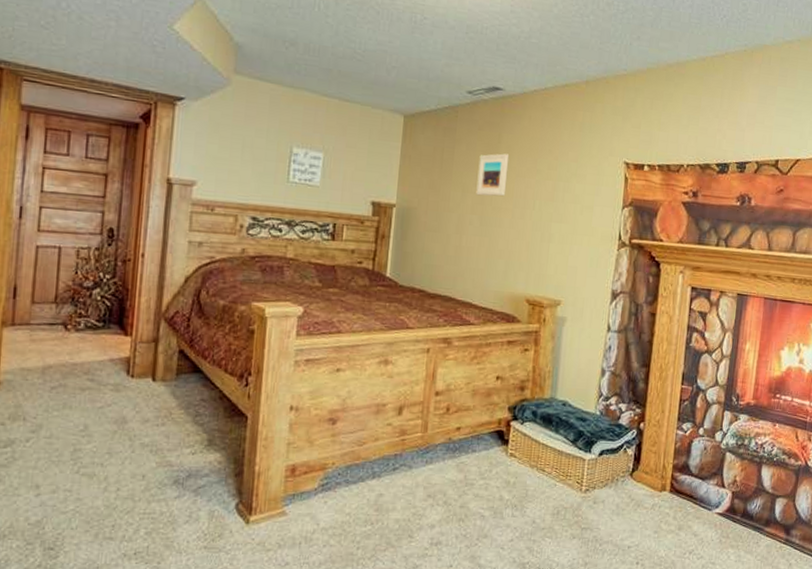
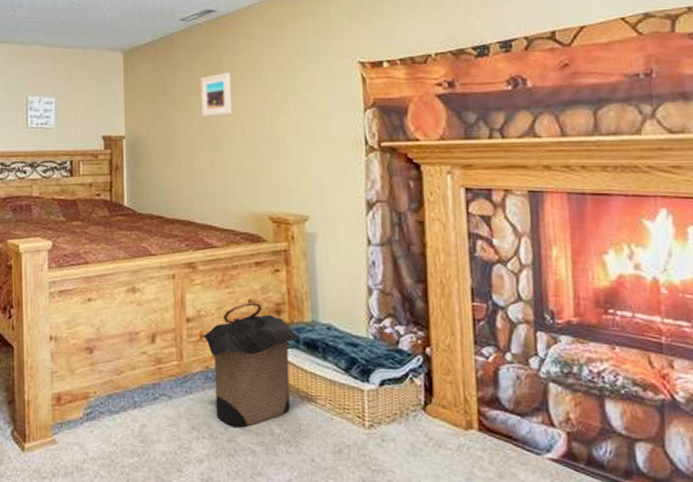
laundry hamper: none [449,378,539,495] -> present [203,301,301,428]

